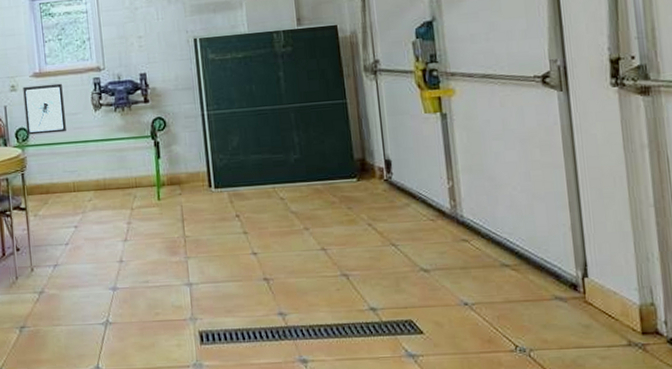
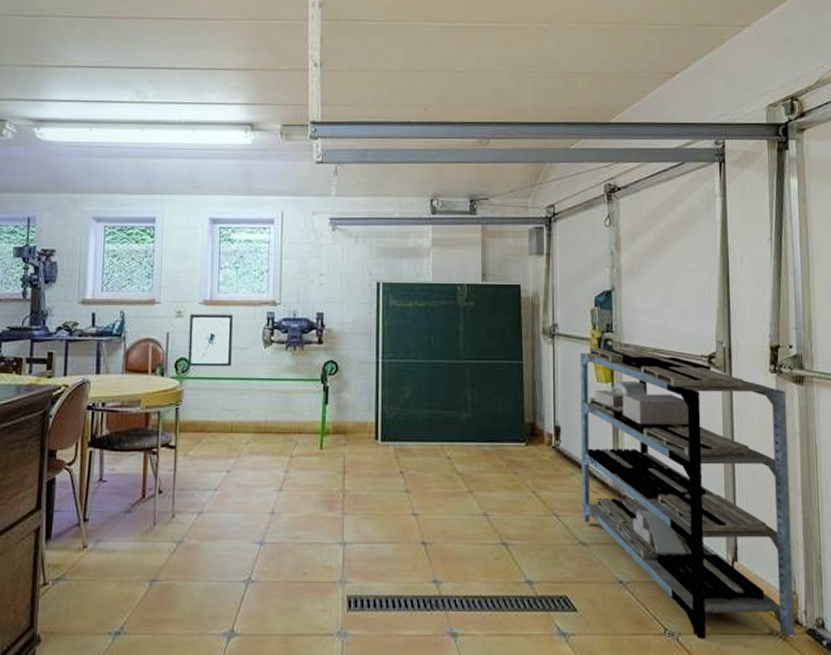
shelving unit: none [404,76,655,354] -> present [580,348,795,639]

